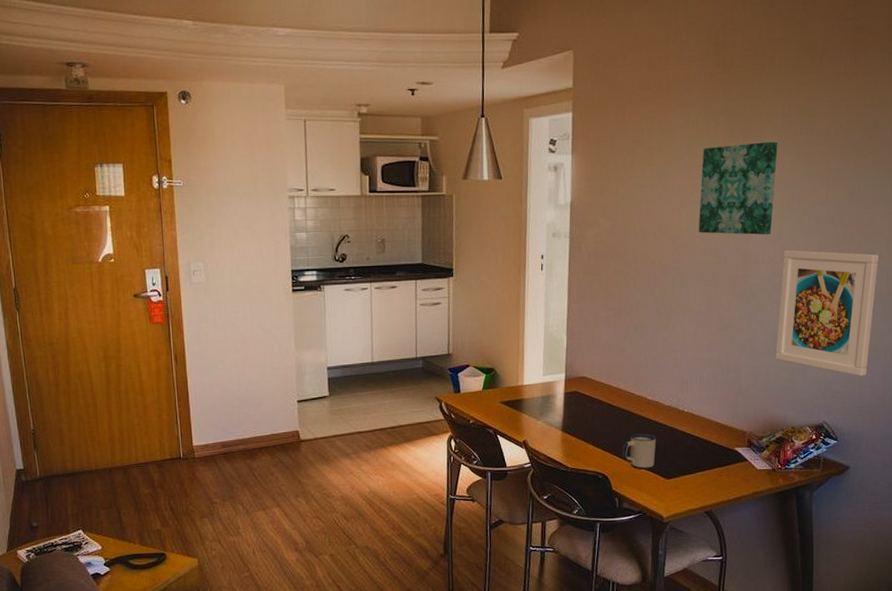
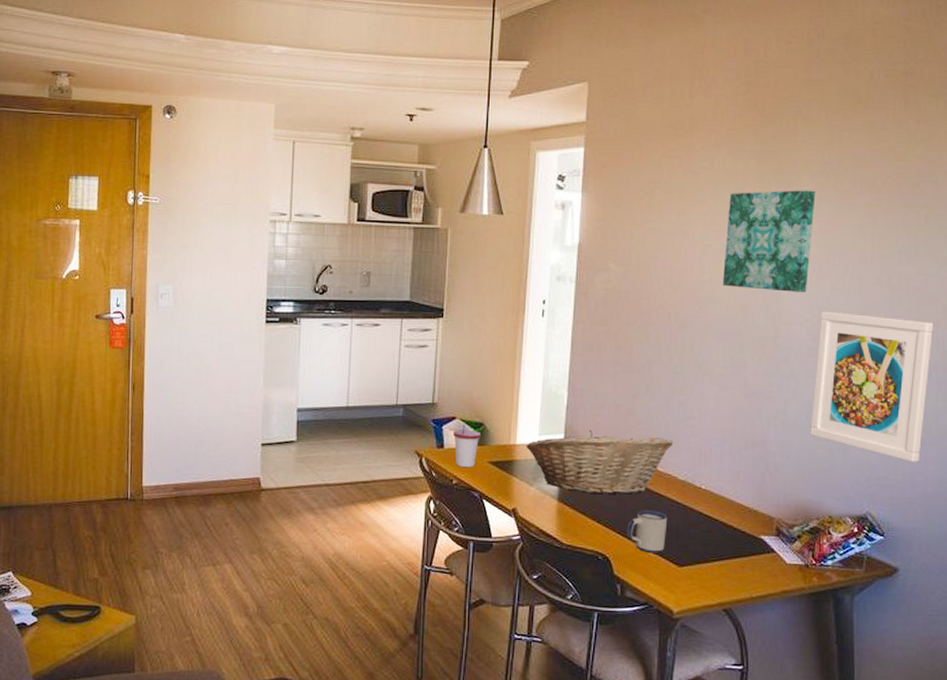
cup: none [468,371,492,408] -> present [453,424,481,467]
fruit basket: none [532,367,660,424] -> present [526,429,674,495]

